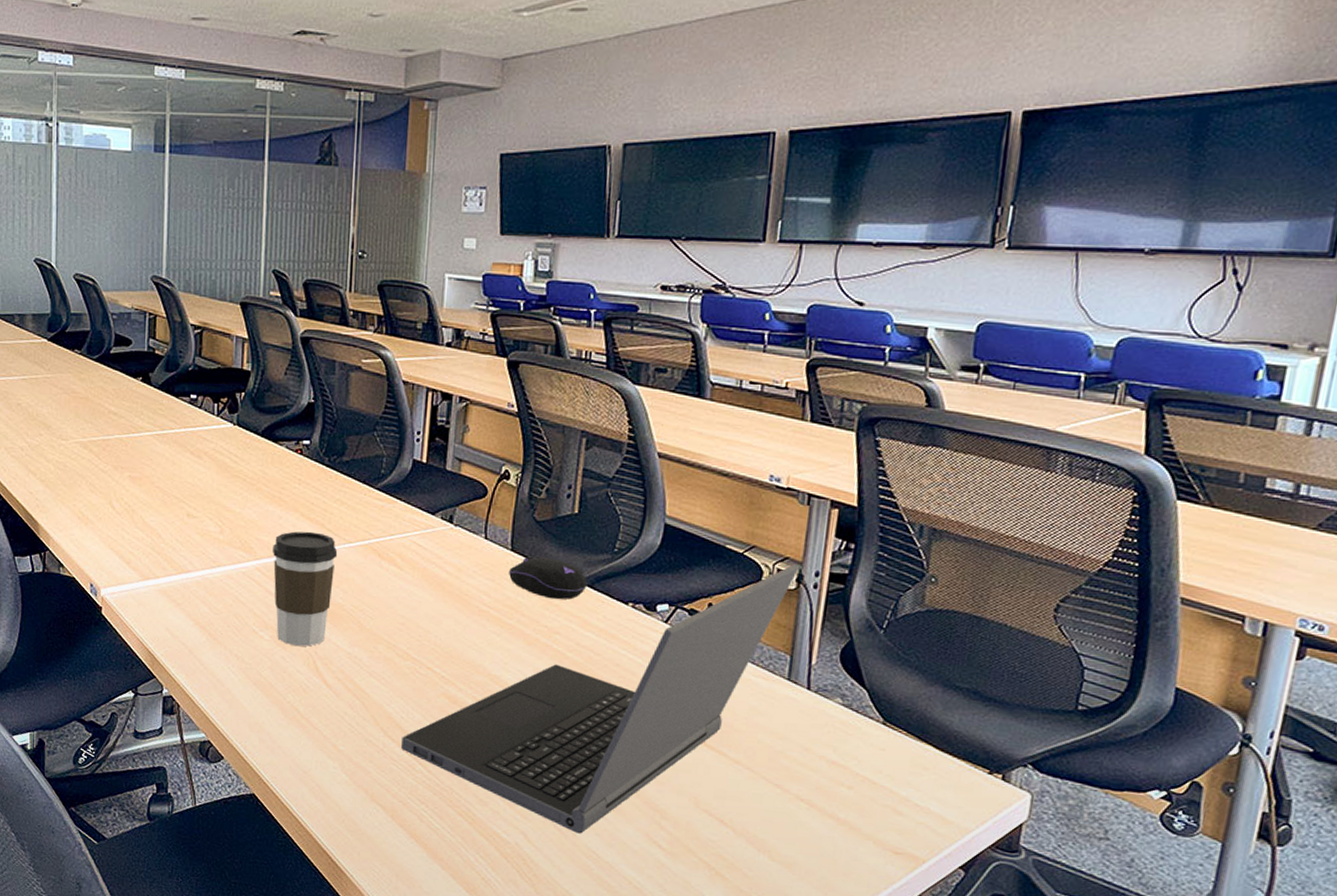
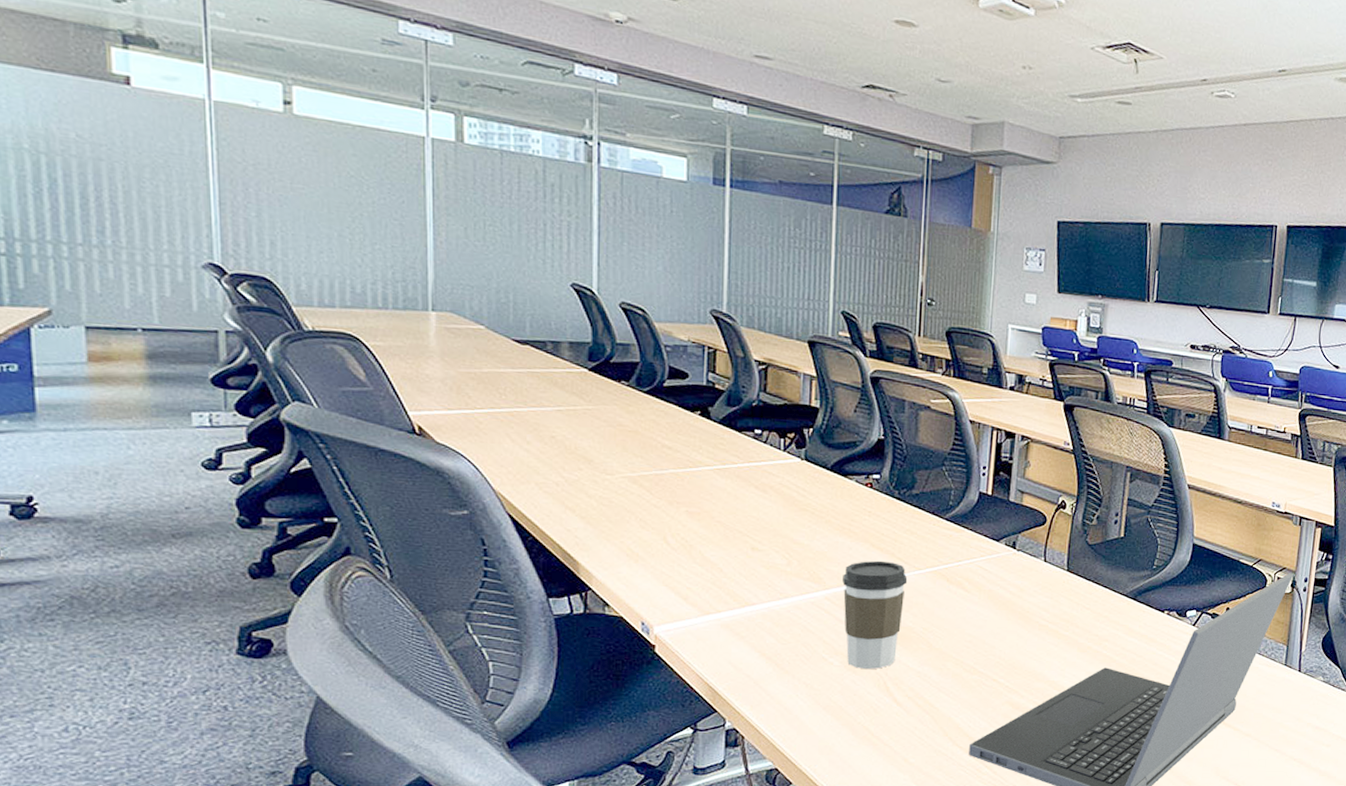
computer mouse: present [509,556,588,600] -> none [1065,575,1132,612]

